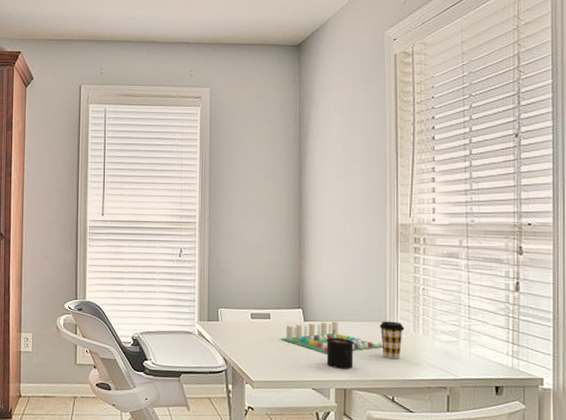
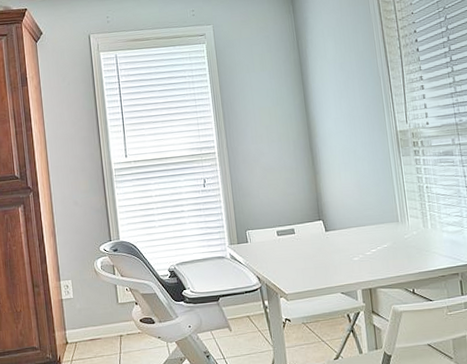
board game: present [281,321,383,354] -> none [307,227,399,259]
candle: present [326,330,354,369] -> none [348,235,375,271]
coffee cup: present [379,321,405,359] -> none [393,220,415,255]

